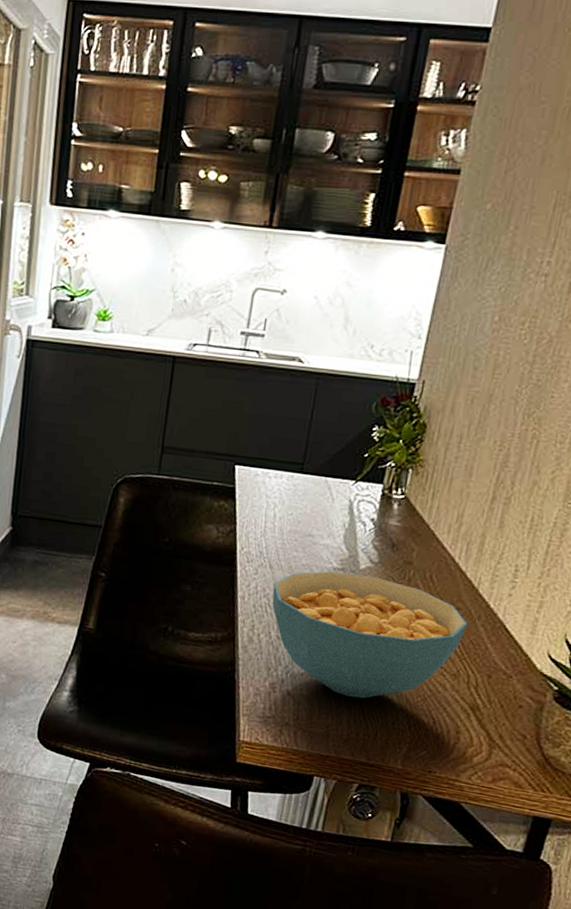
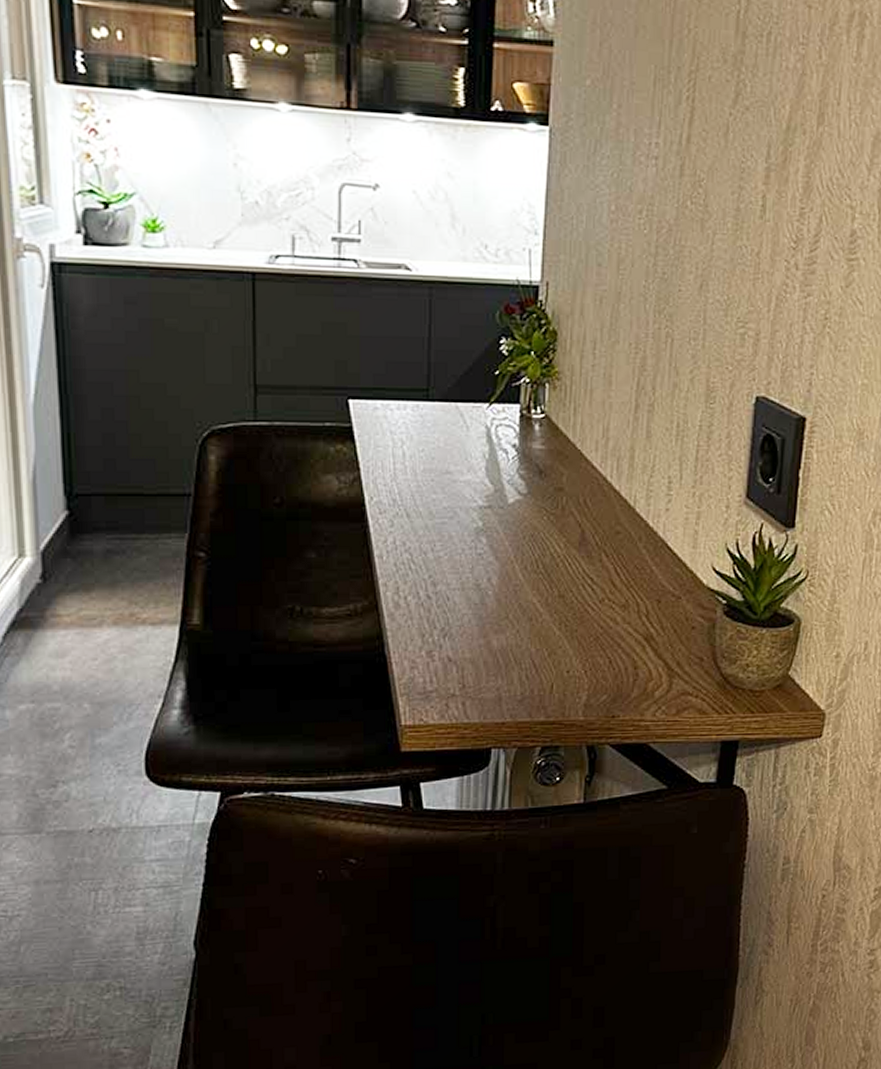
cereal bowl: present [272,571,468,699] -> none [414,510,630,651]

